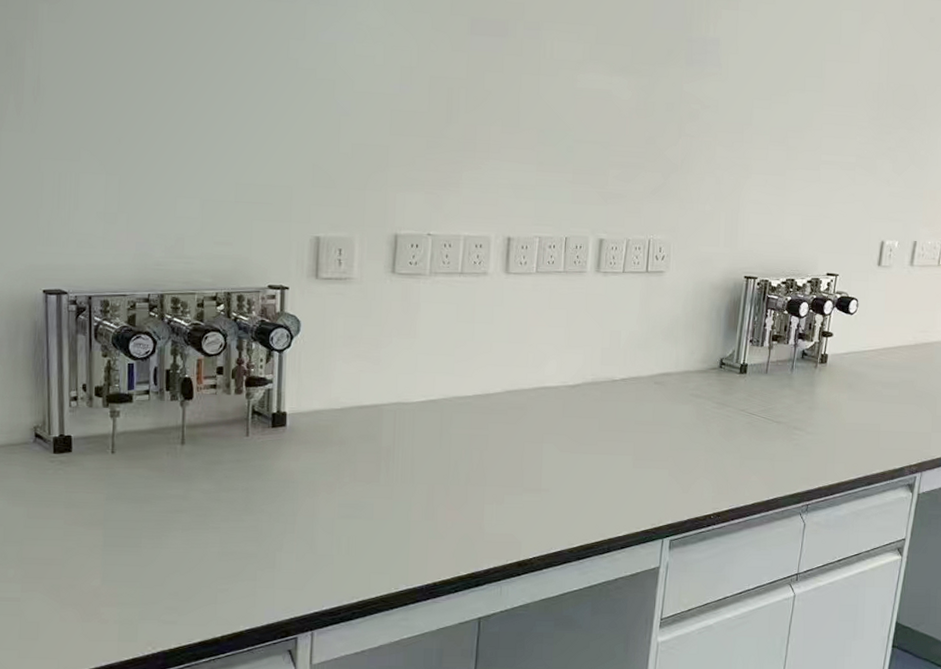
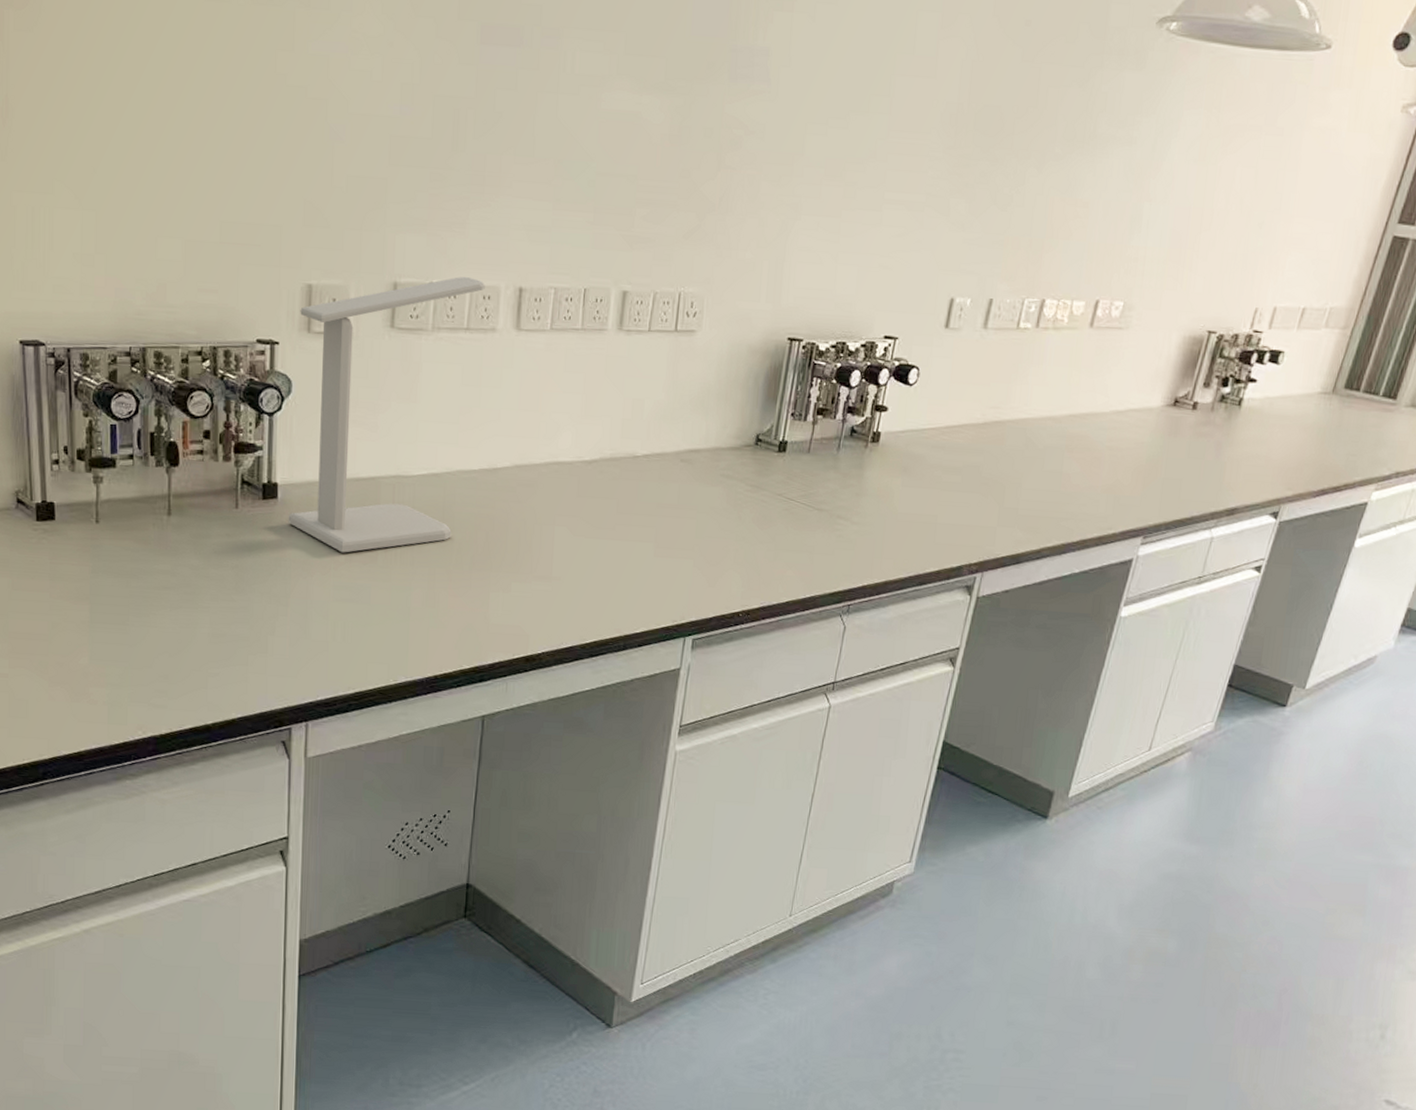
desk lamp: none [296,228,477,474] -> present [288,277,485,553]

